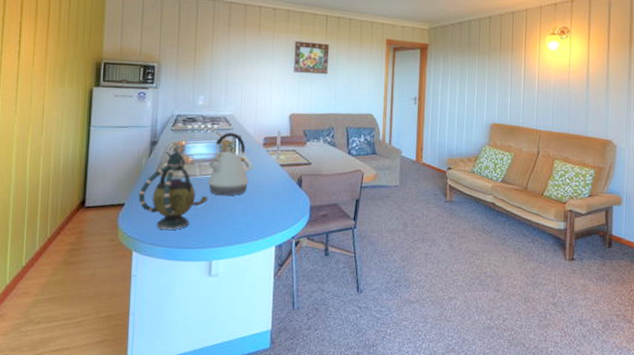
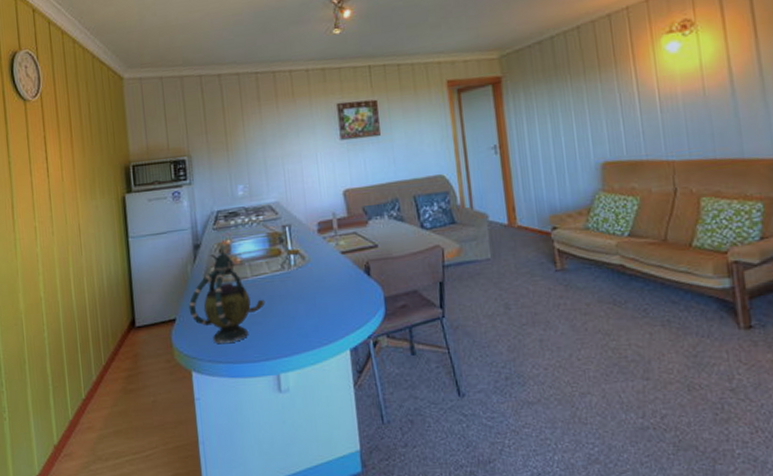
kettle: present [208,132,249,196] -> none [259,221,308,298]

